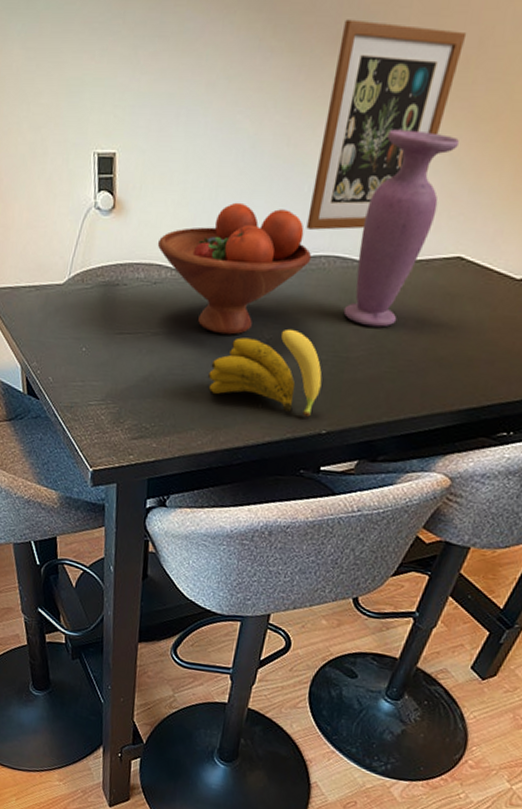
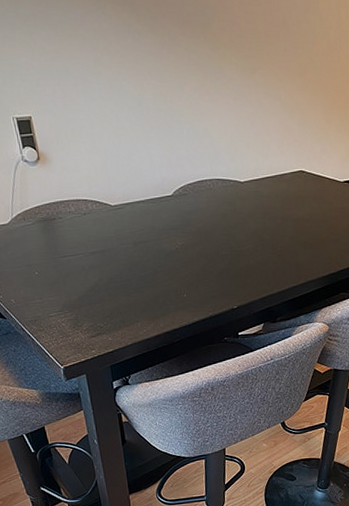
fruit bowl: present [157,202,312,335] -> none [80,146,200,247]
banana: present [208,328,322,418] -> none [141,235,227,299]
wall art: present [306,19,467,230] -> none [187,9,274,161]
vase: present [343,129,459,328] -> none [231,85,284,227]

